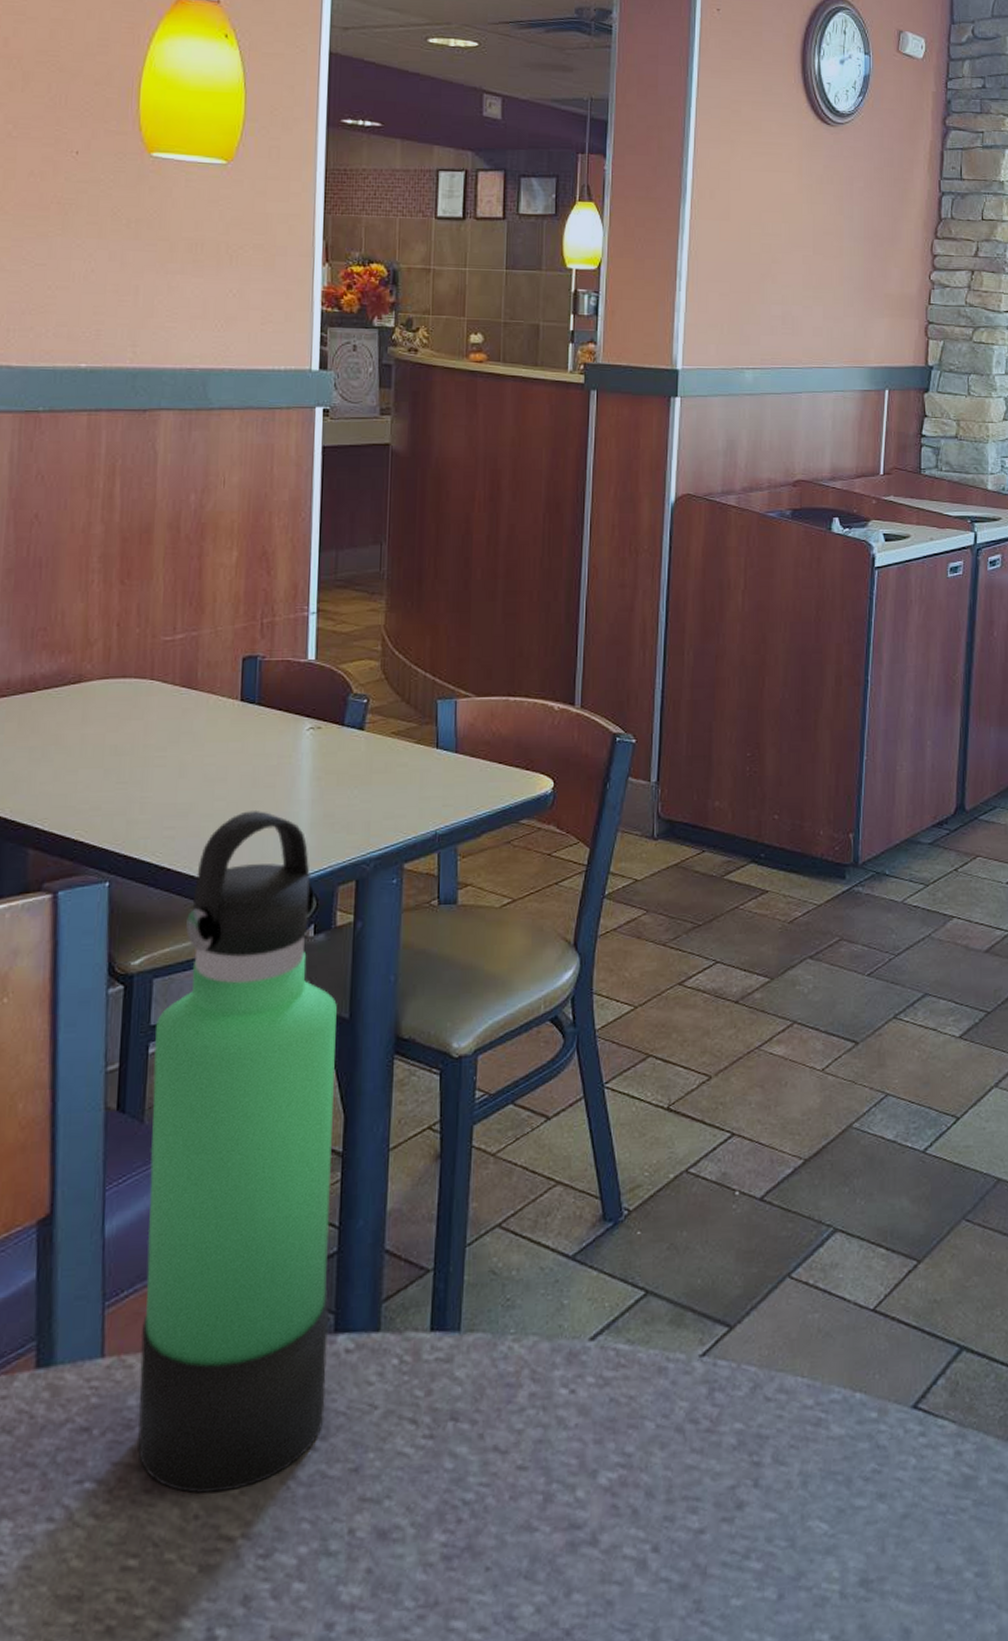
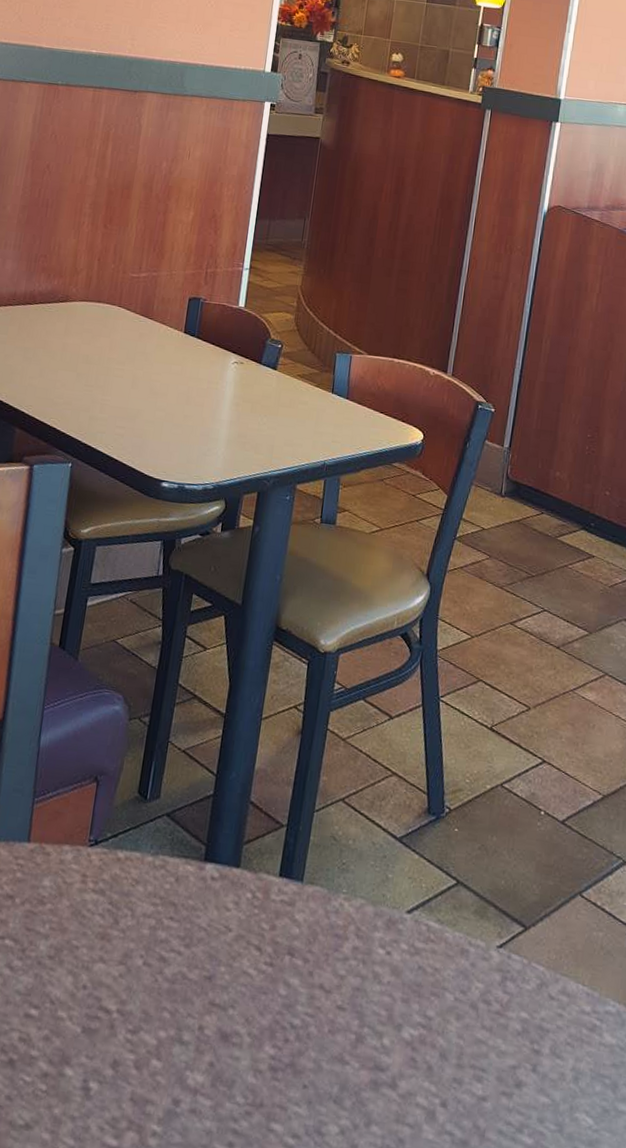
thermos bottle: present [137,809,337,1494] -> none [47,422,233,972]

